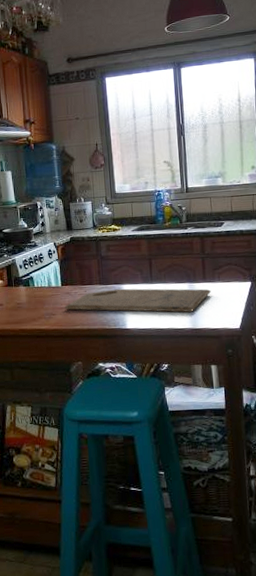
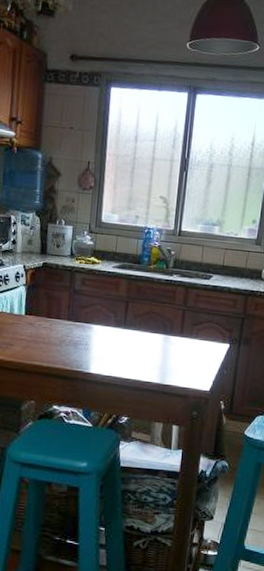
cutting board: present [64,288,212,313] -> none [24,327,187,366]

